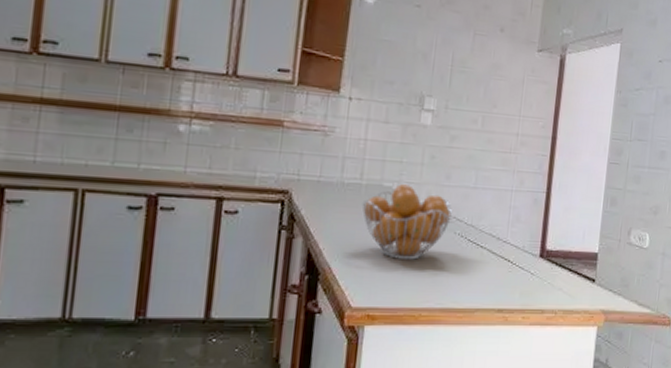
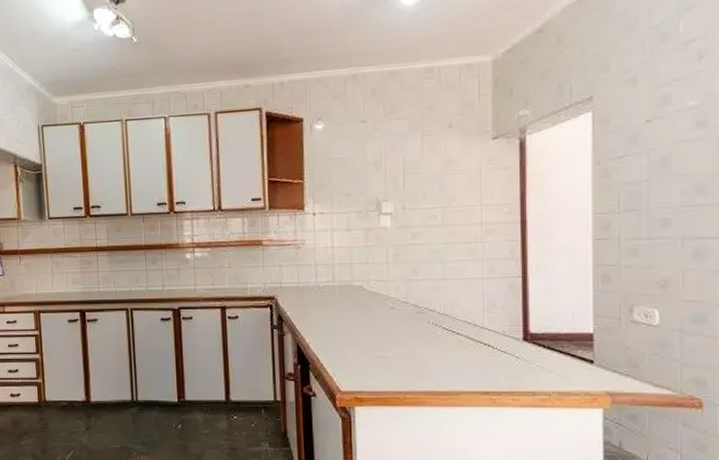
fruit basket: present [362,184,452,260] -> none [337,282,423,349]

